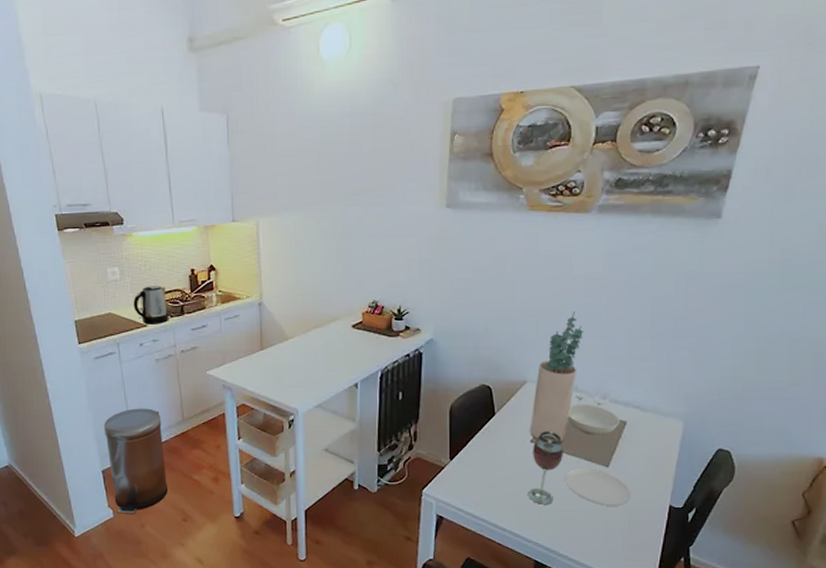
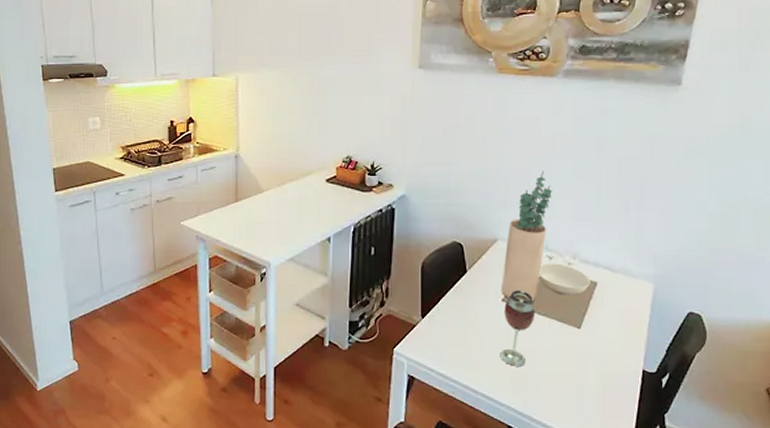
pedal bin: present [103,408,167,514] -> none [74,257,135,368]
kettle: present [133,286,169,325] -> none [112,136,146,174]
plate: present [565,468,632,506] -> none [538,329,604,369]

